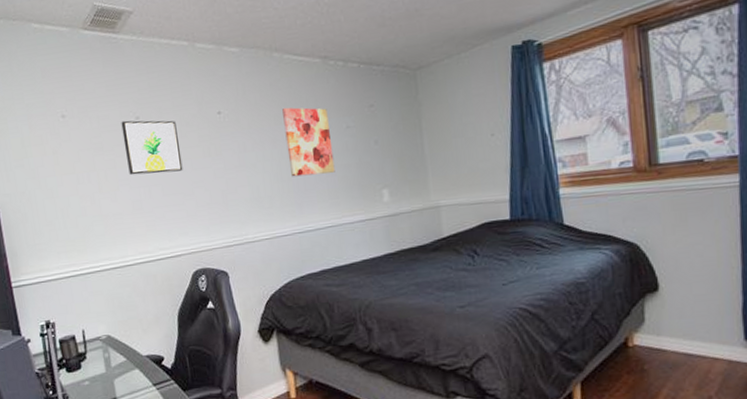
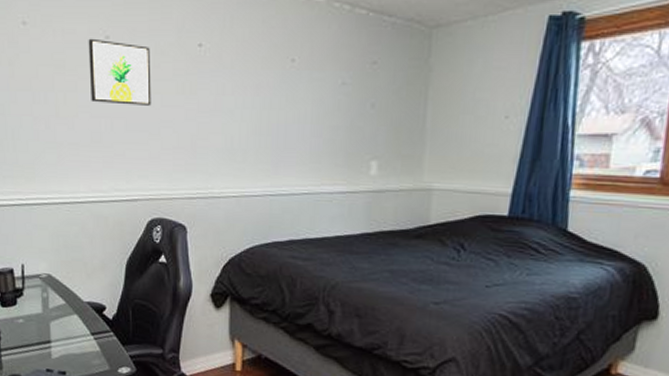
wall art: present [282,107,335,177] -> none [270,50,323,133]

